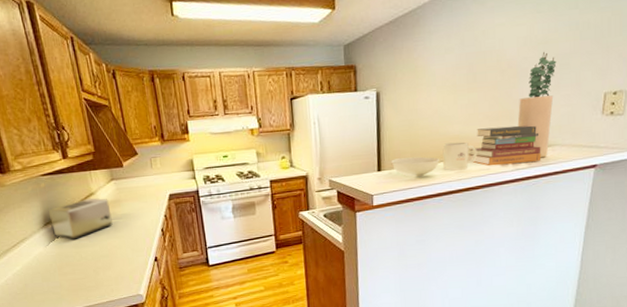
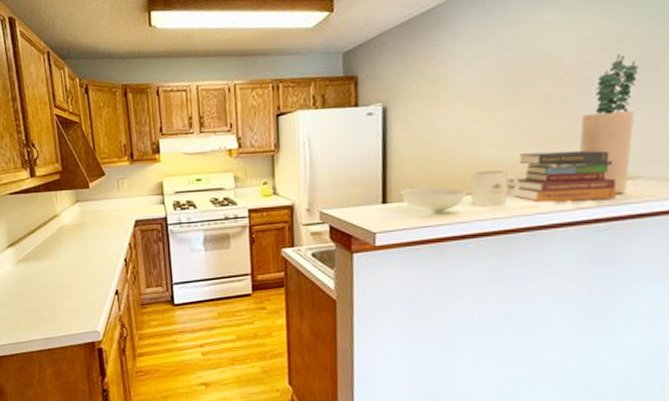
toaster: present [48,198,113,240] -> none [12,220,75,264]

